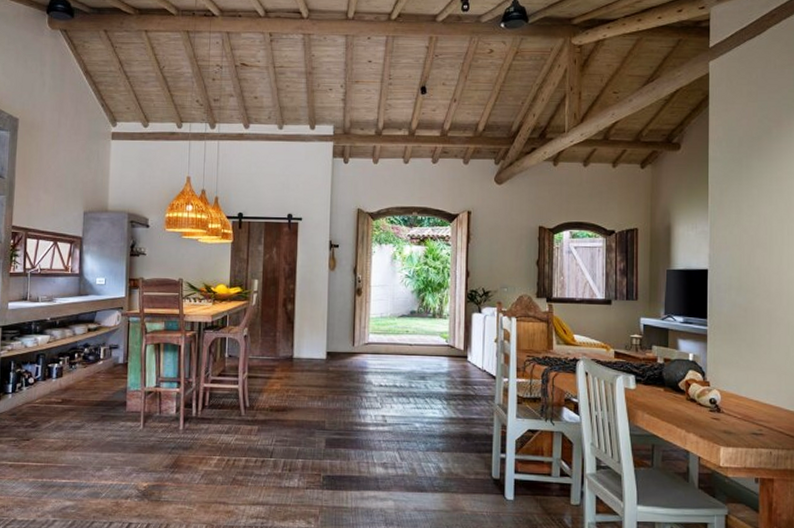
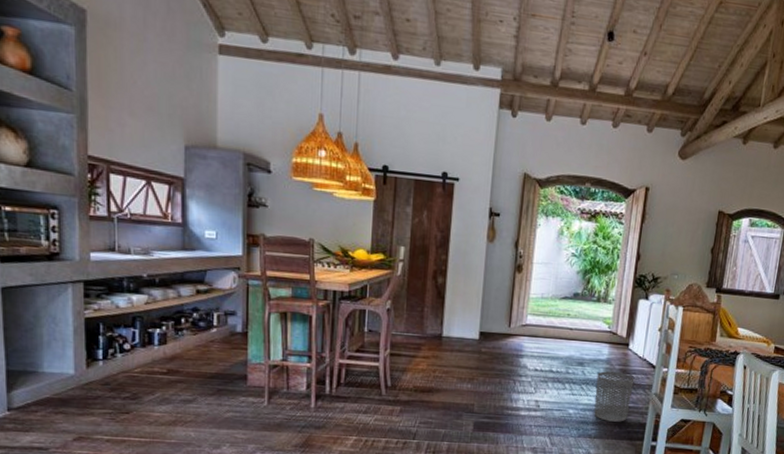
waste bin: none [439,384,476,434] -> present [594,371,635,422]

